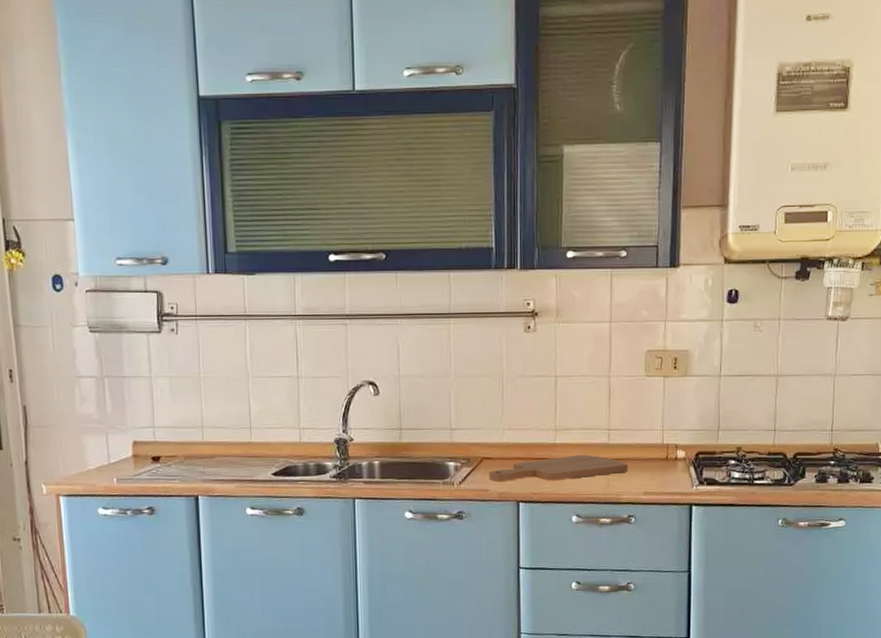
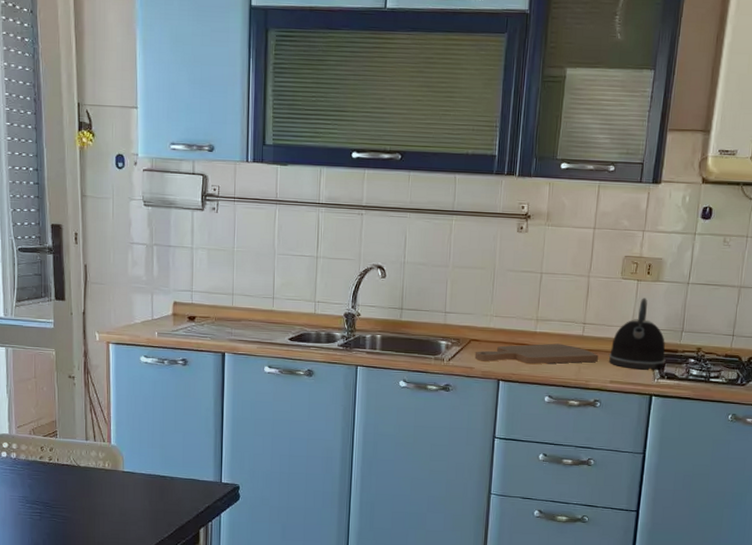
kettle: none [639,396,703,477] -> present [608,298,666,370]

